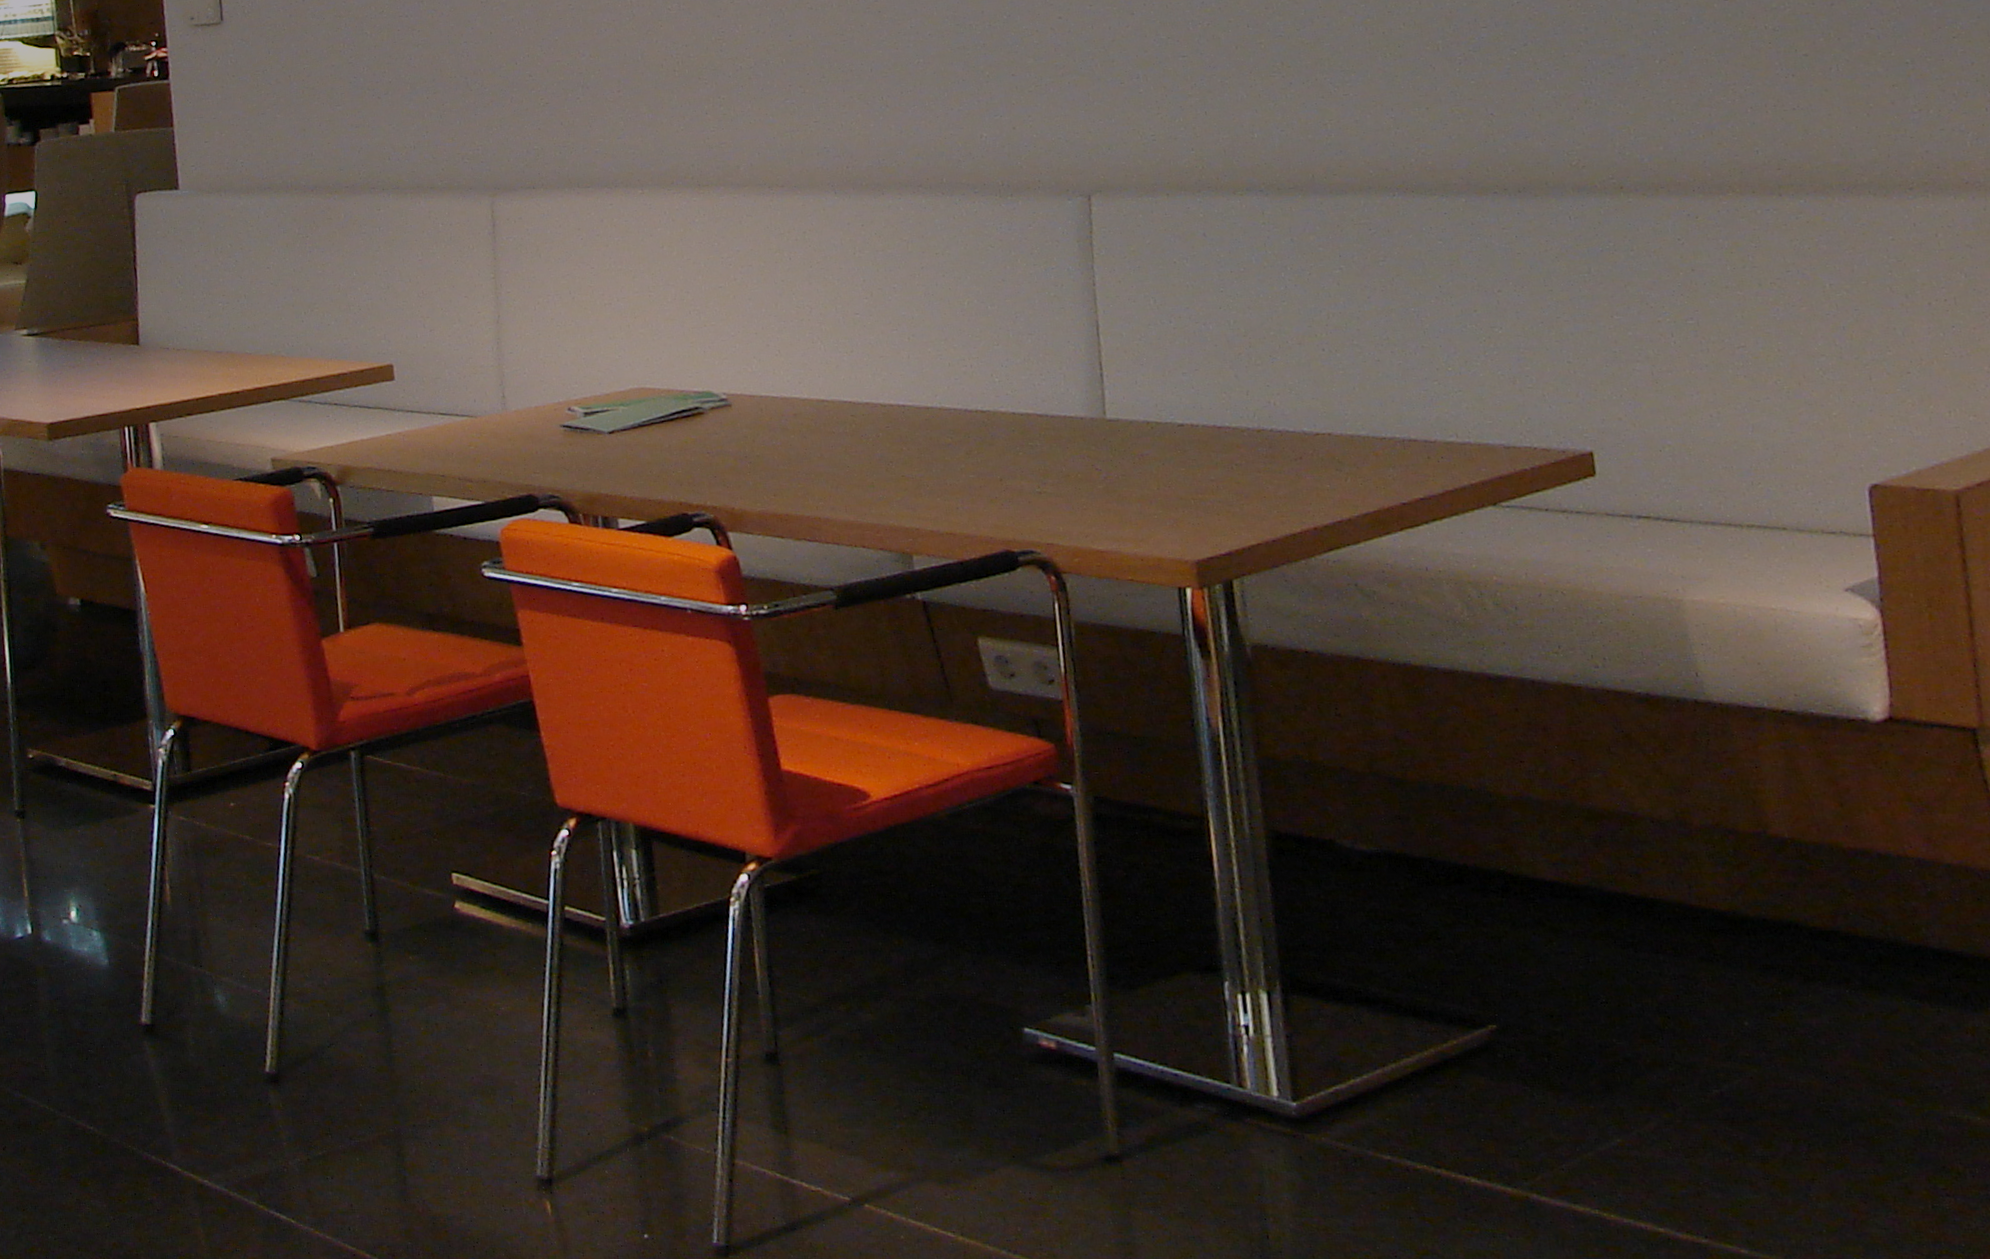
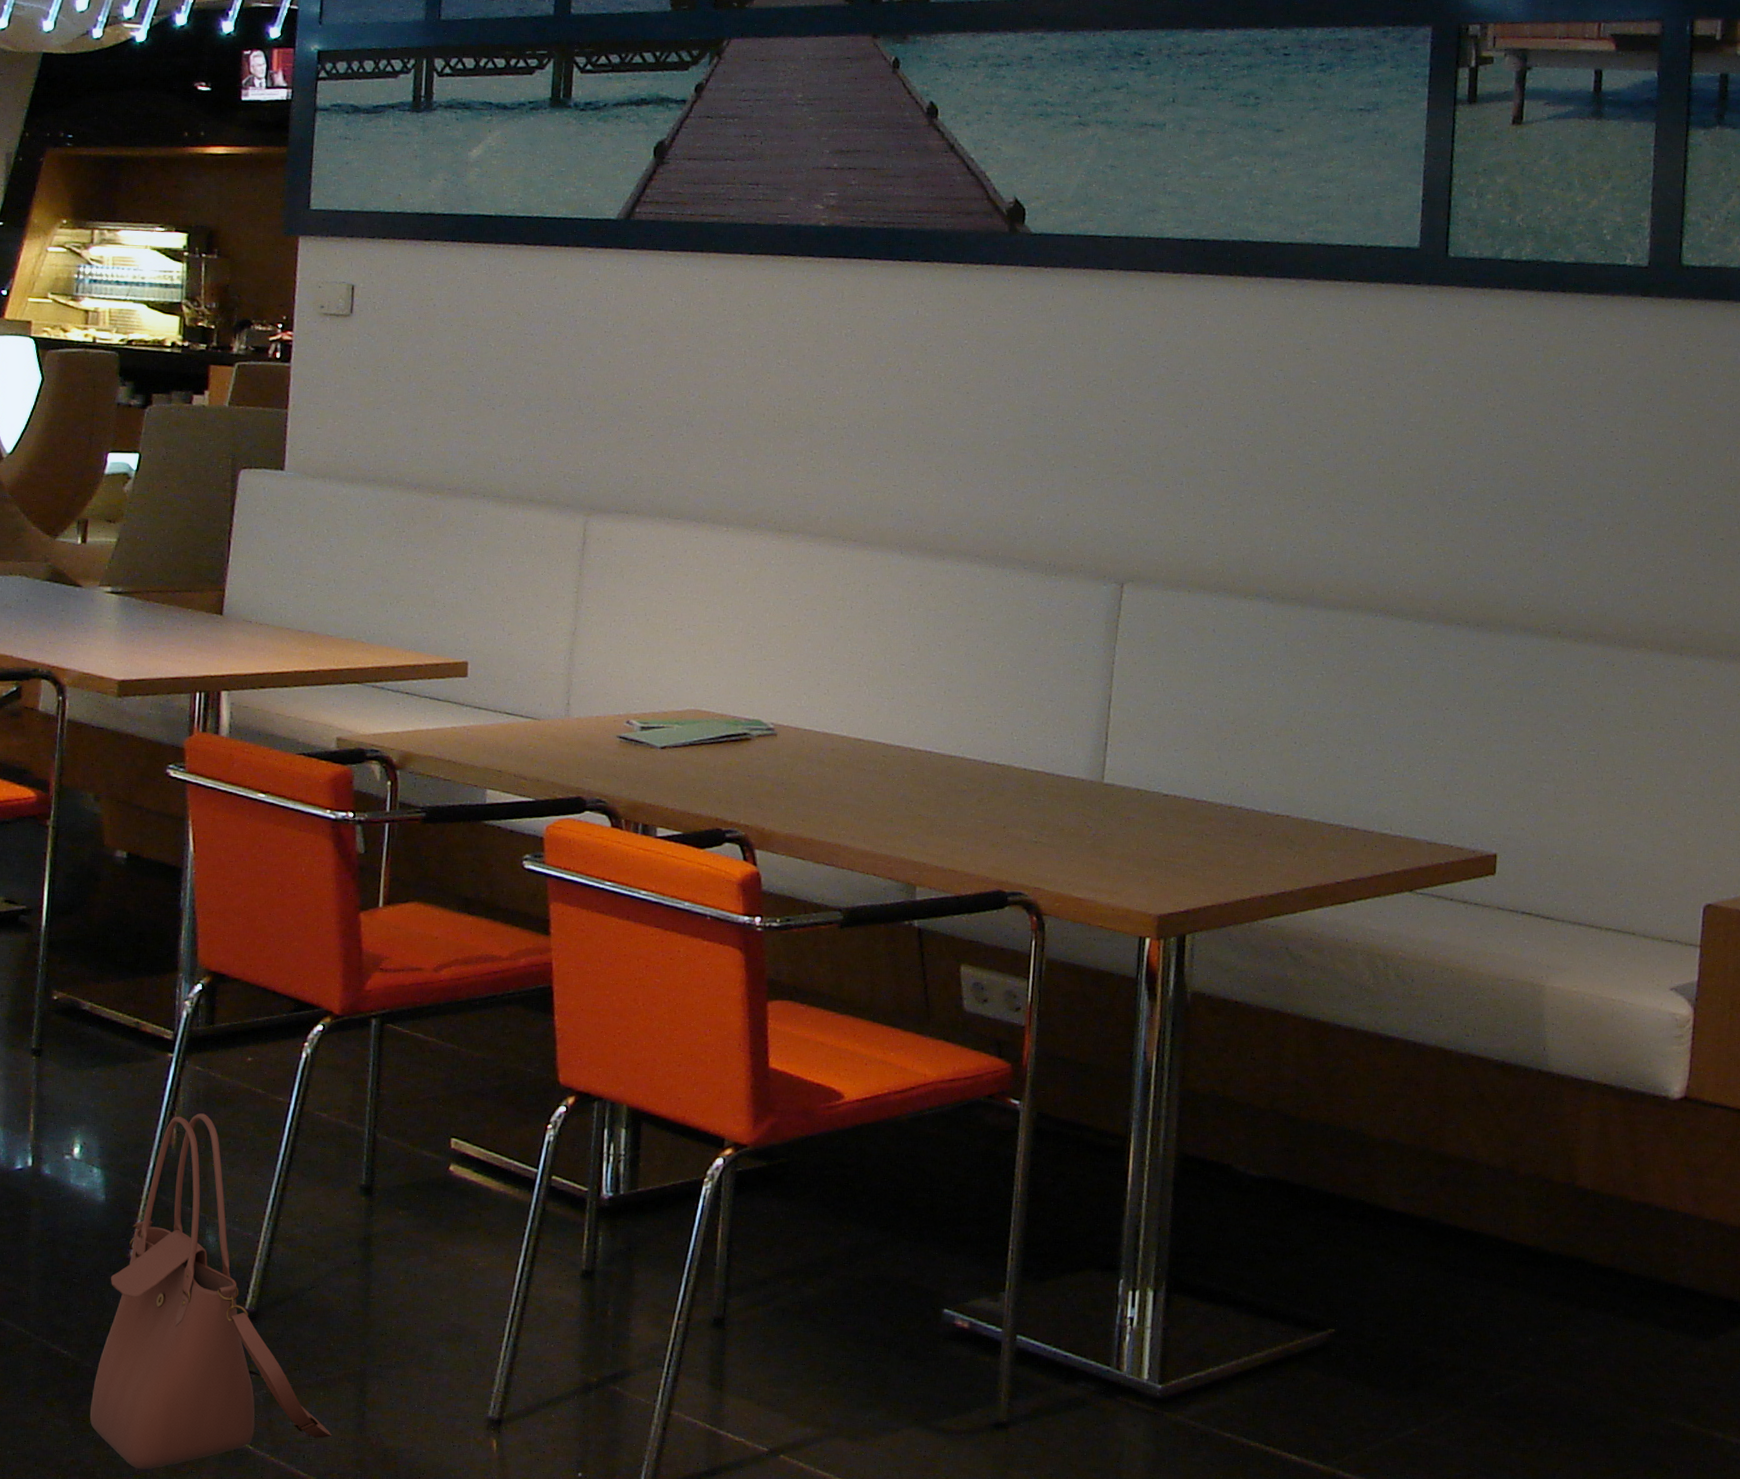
tote bag: none [124,866,376,1251] -> present [89,1113,333,1470]

